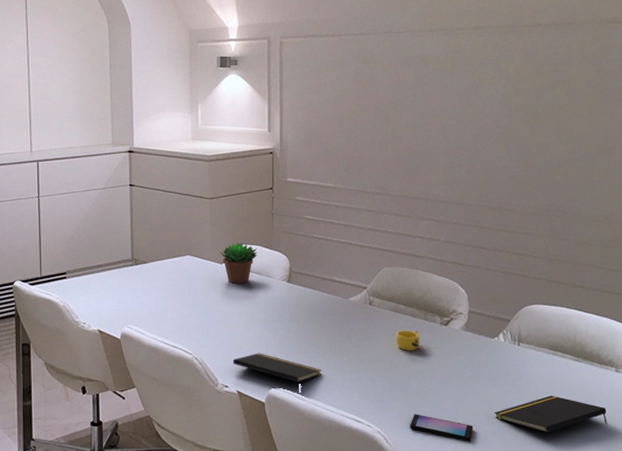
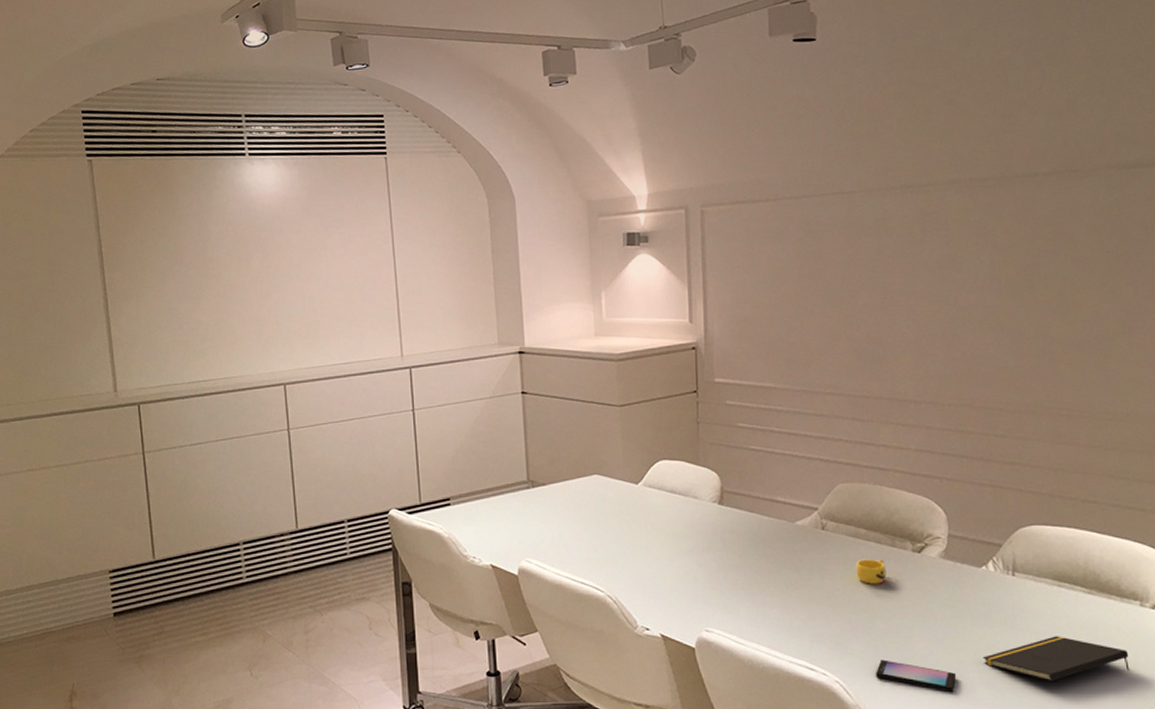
succulent plant: present [220,242,257,284] -> none [634,457,680,508]
notepad: present [233,353,322,384] -> none [655,589,765,625]

